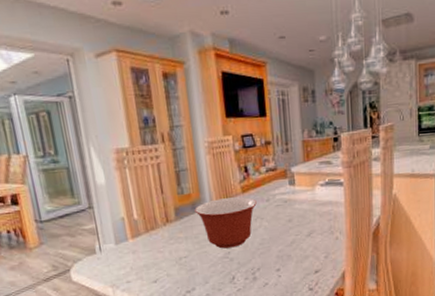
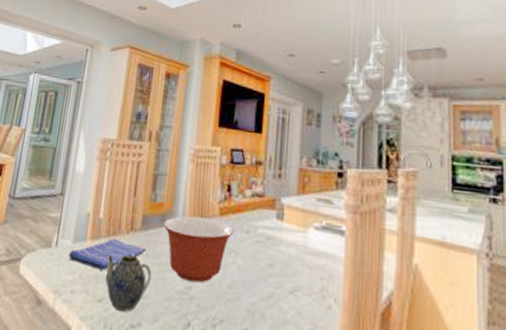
dish towel: none [114,232,186,260] -> present [68,237,147,270]
teapot: none [151,241,195,284] -> present [105,254,152,312]

